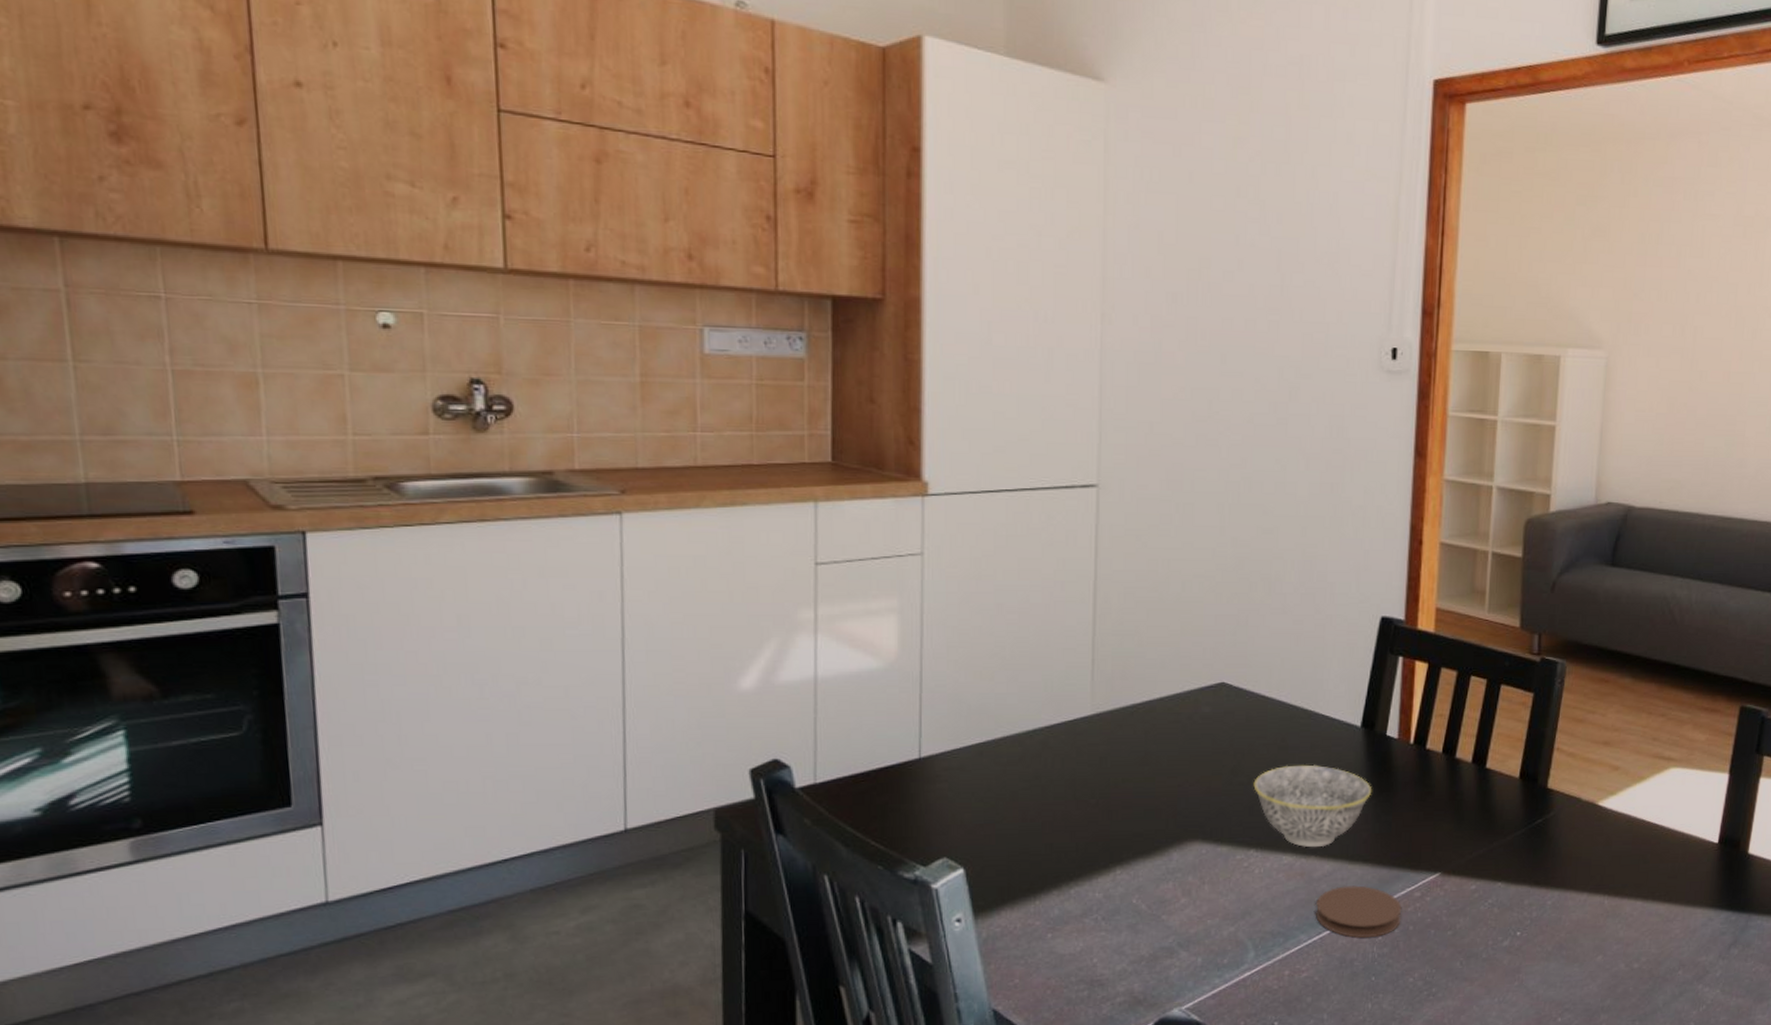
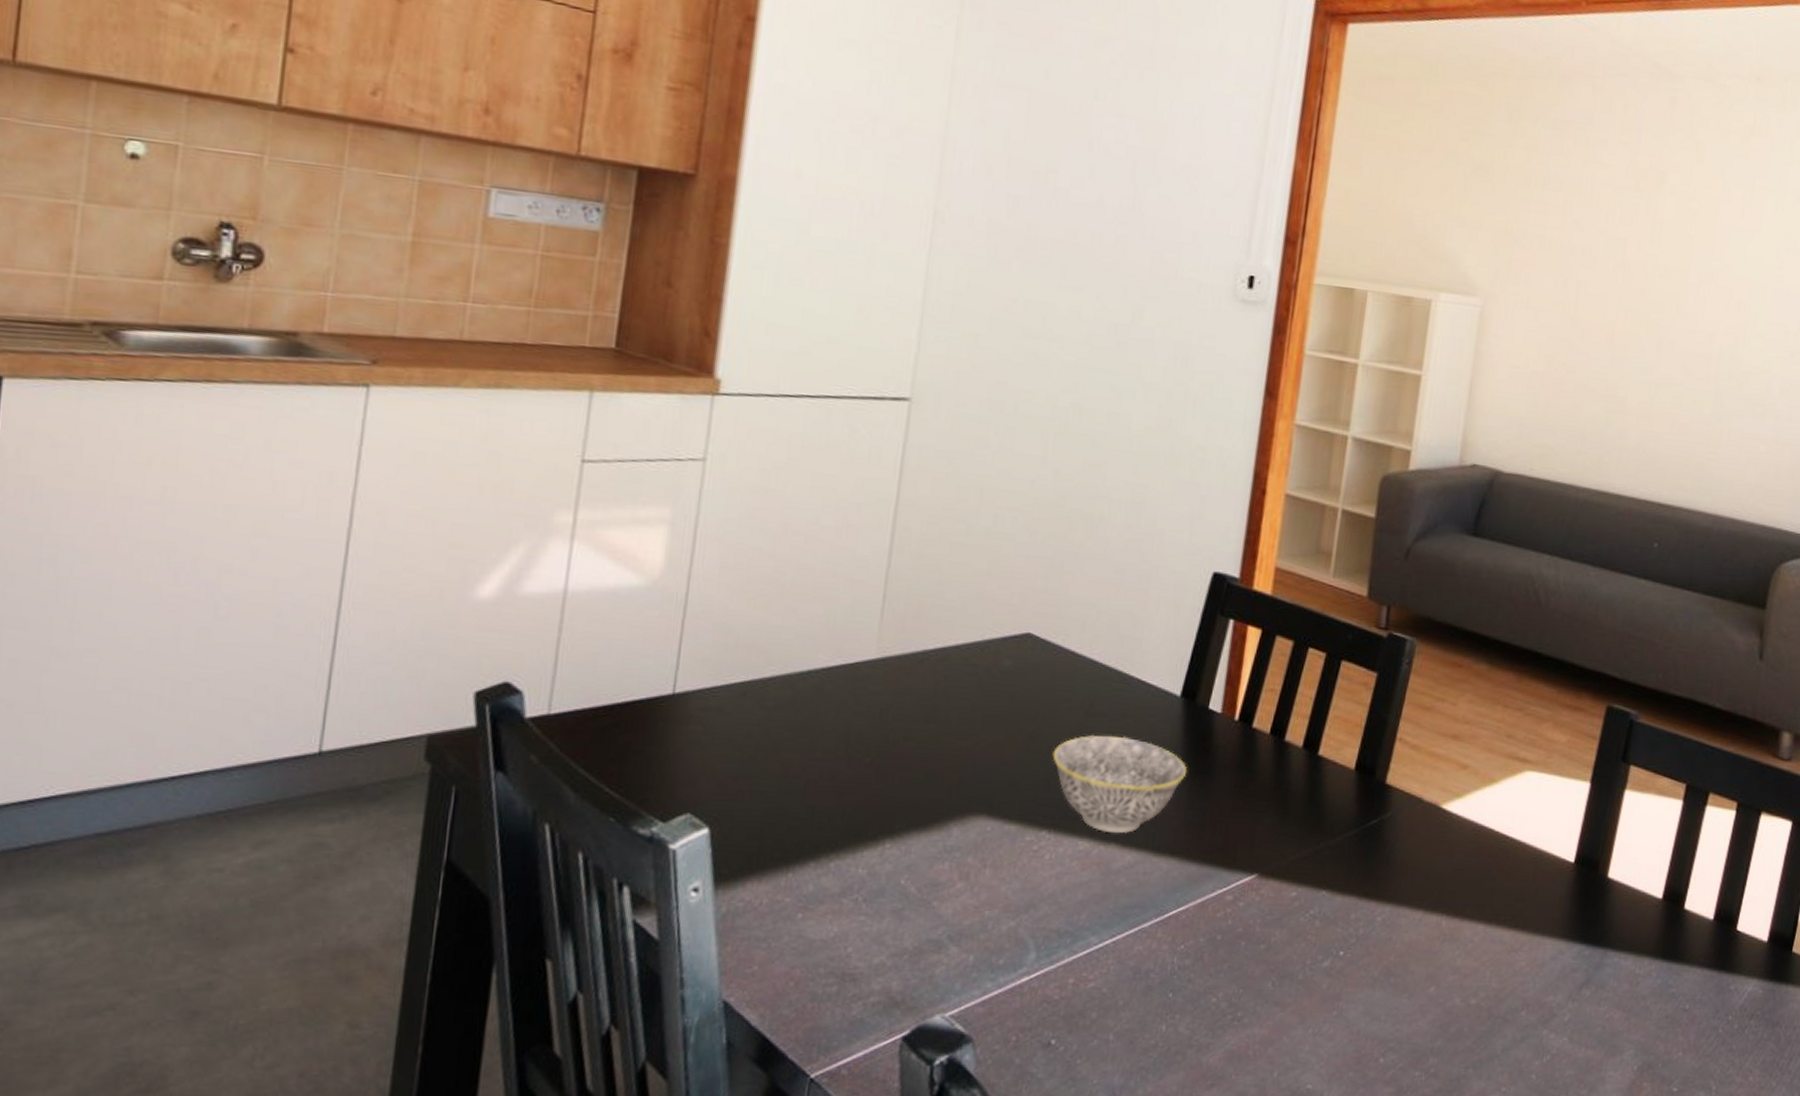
coaster: present [1315,885,1402,939] -> none [1109,881,1210,946]

